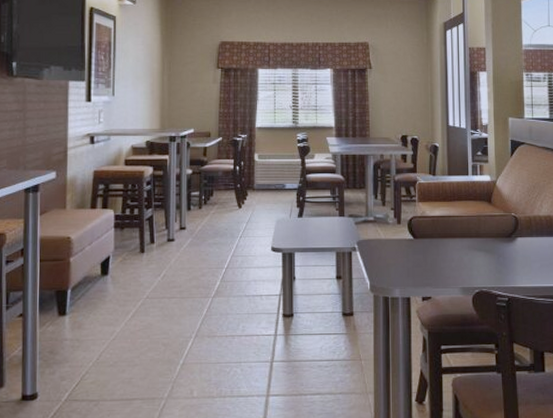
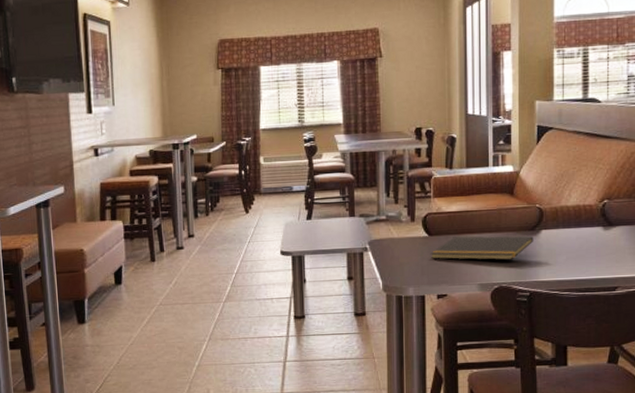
notepad: none [415,240,511,266] -> present [430,236,534,261]

